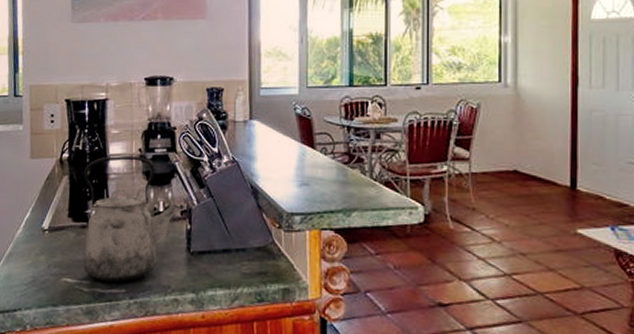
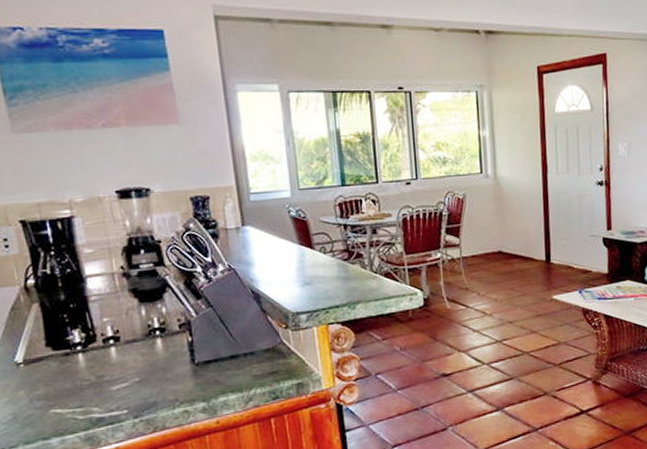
kettle: present [83,155,183,282] -> none [57,274,180,406]

